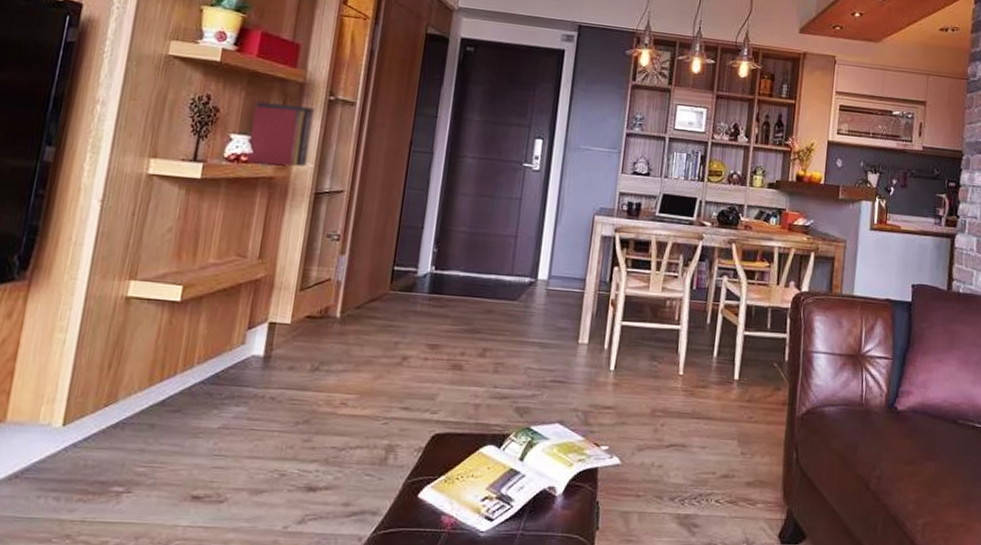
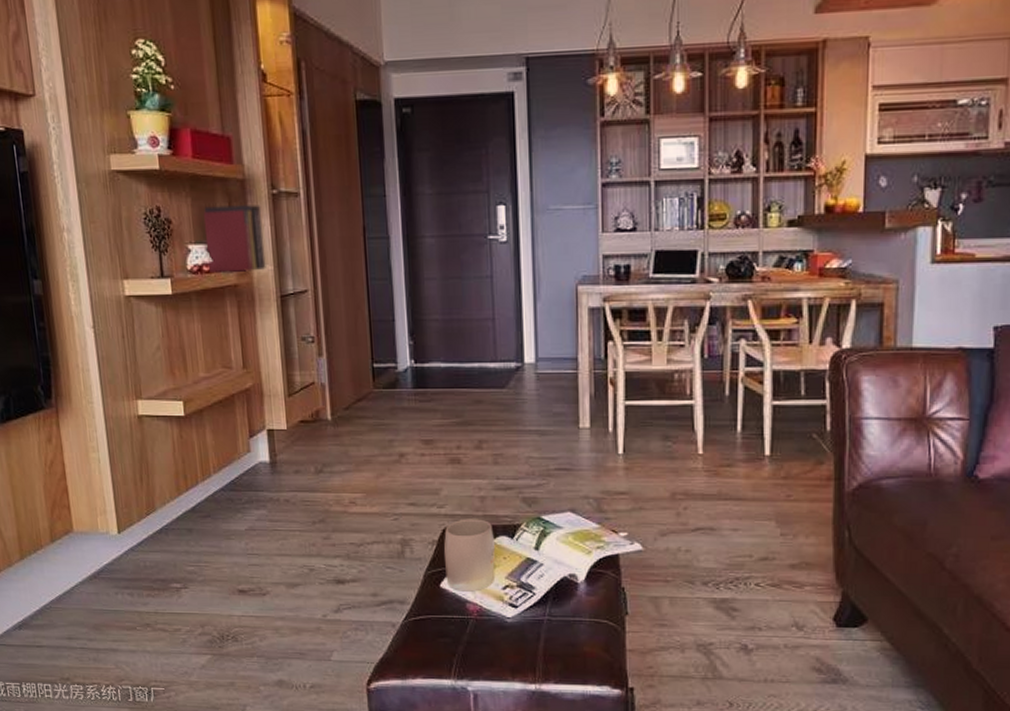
mug: none [425,426,483,504] -> present [443,519,496,593]

